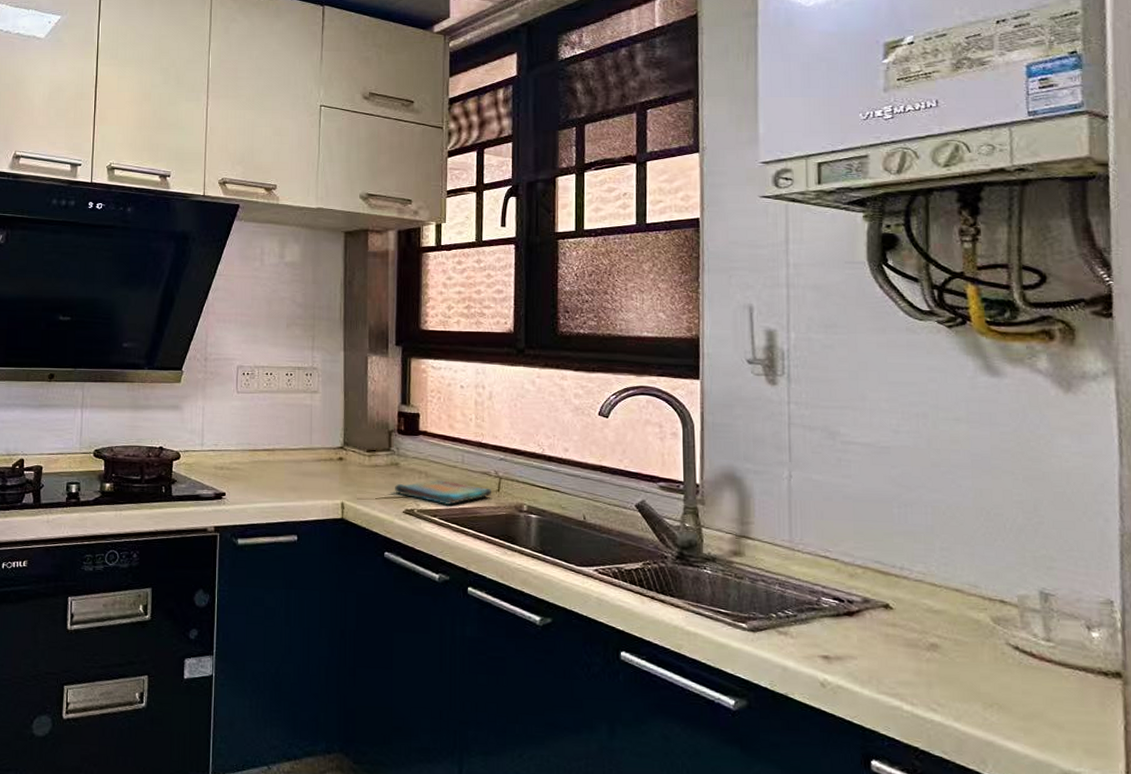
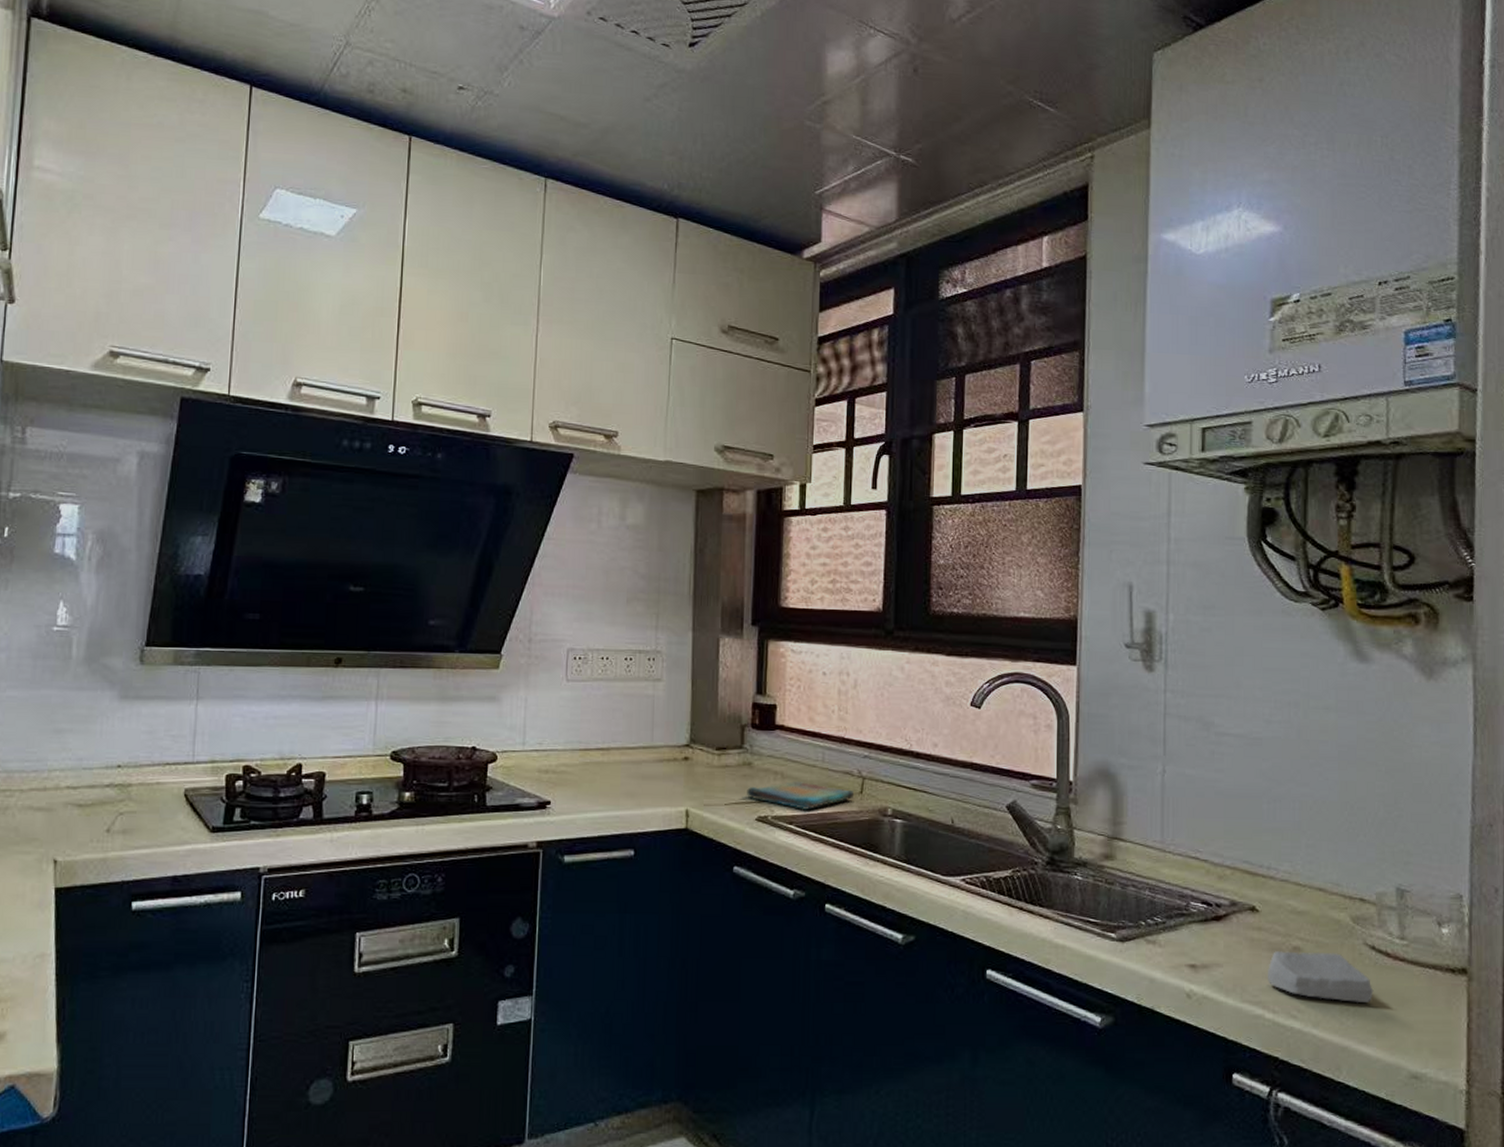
soap bar: none [904,647,1019,700] -> present [1268,951,1374,1002]

